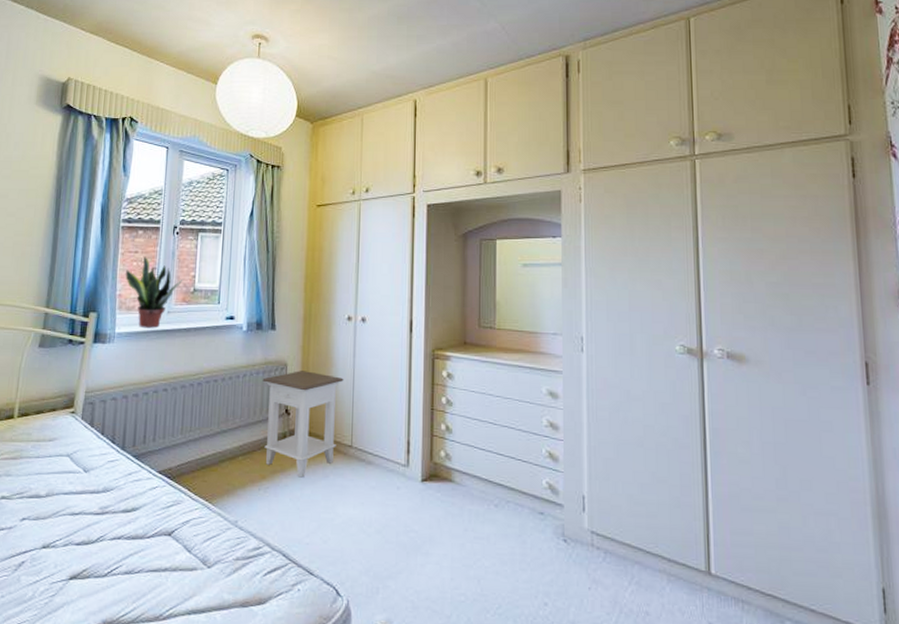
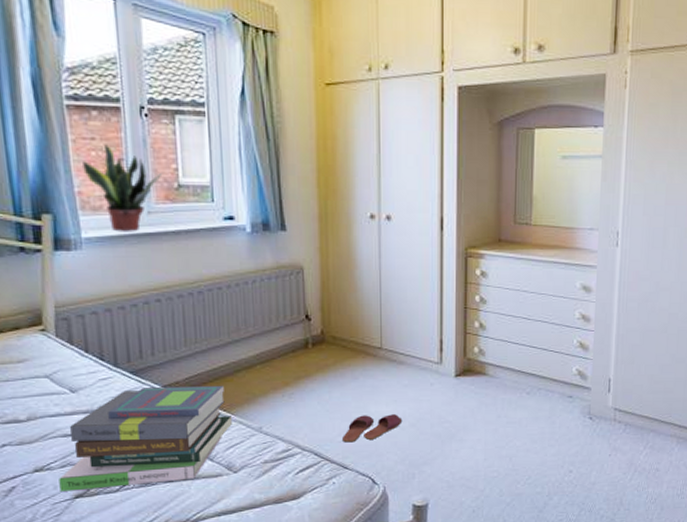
books: none [59,472,212,572] -> present [59,385,232,491]
nightstand: present [262,371,344,478] -> none [276,274,369,382]
slippers: none [310,516,368,546] -> present [343,414,401,443]

